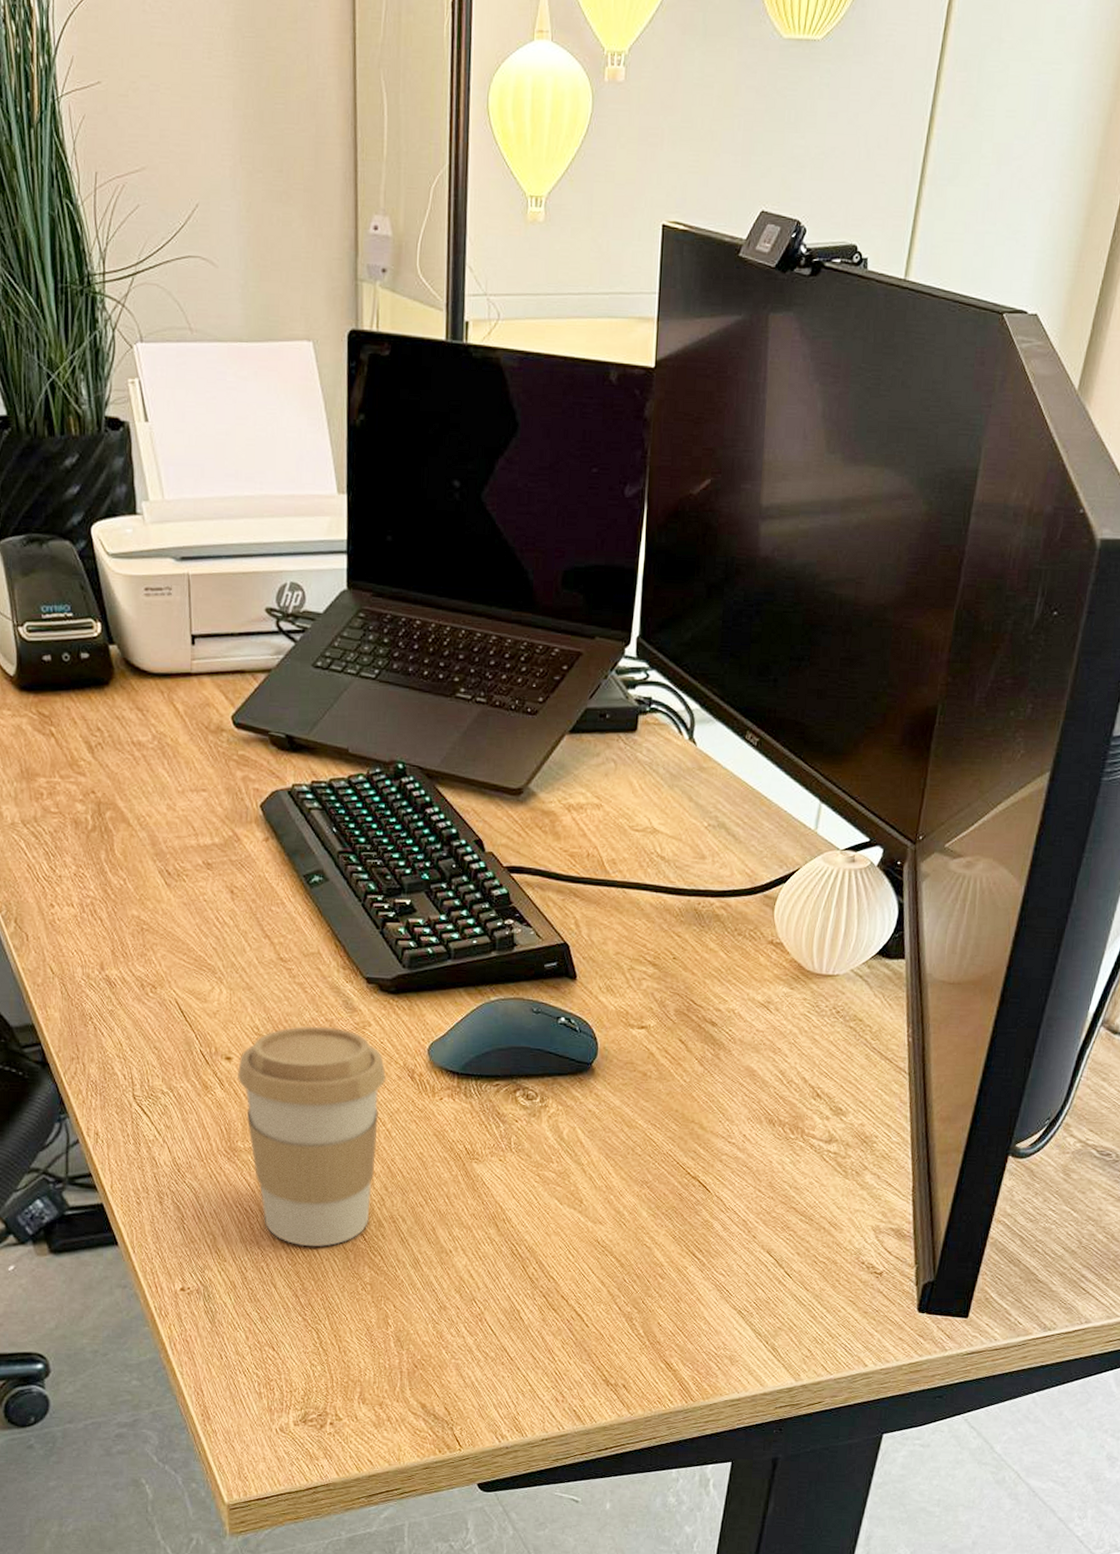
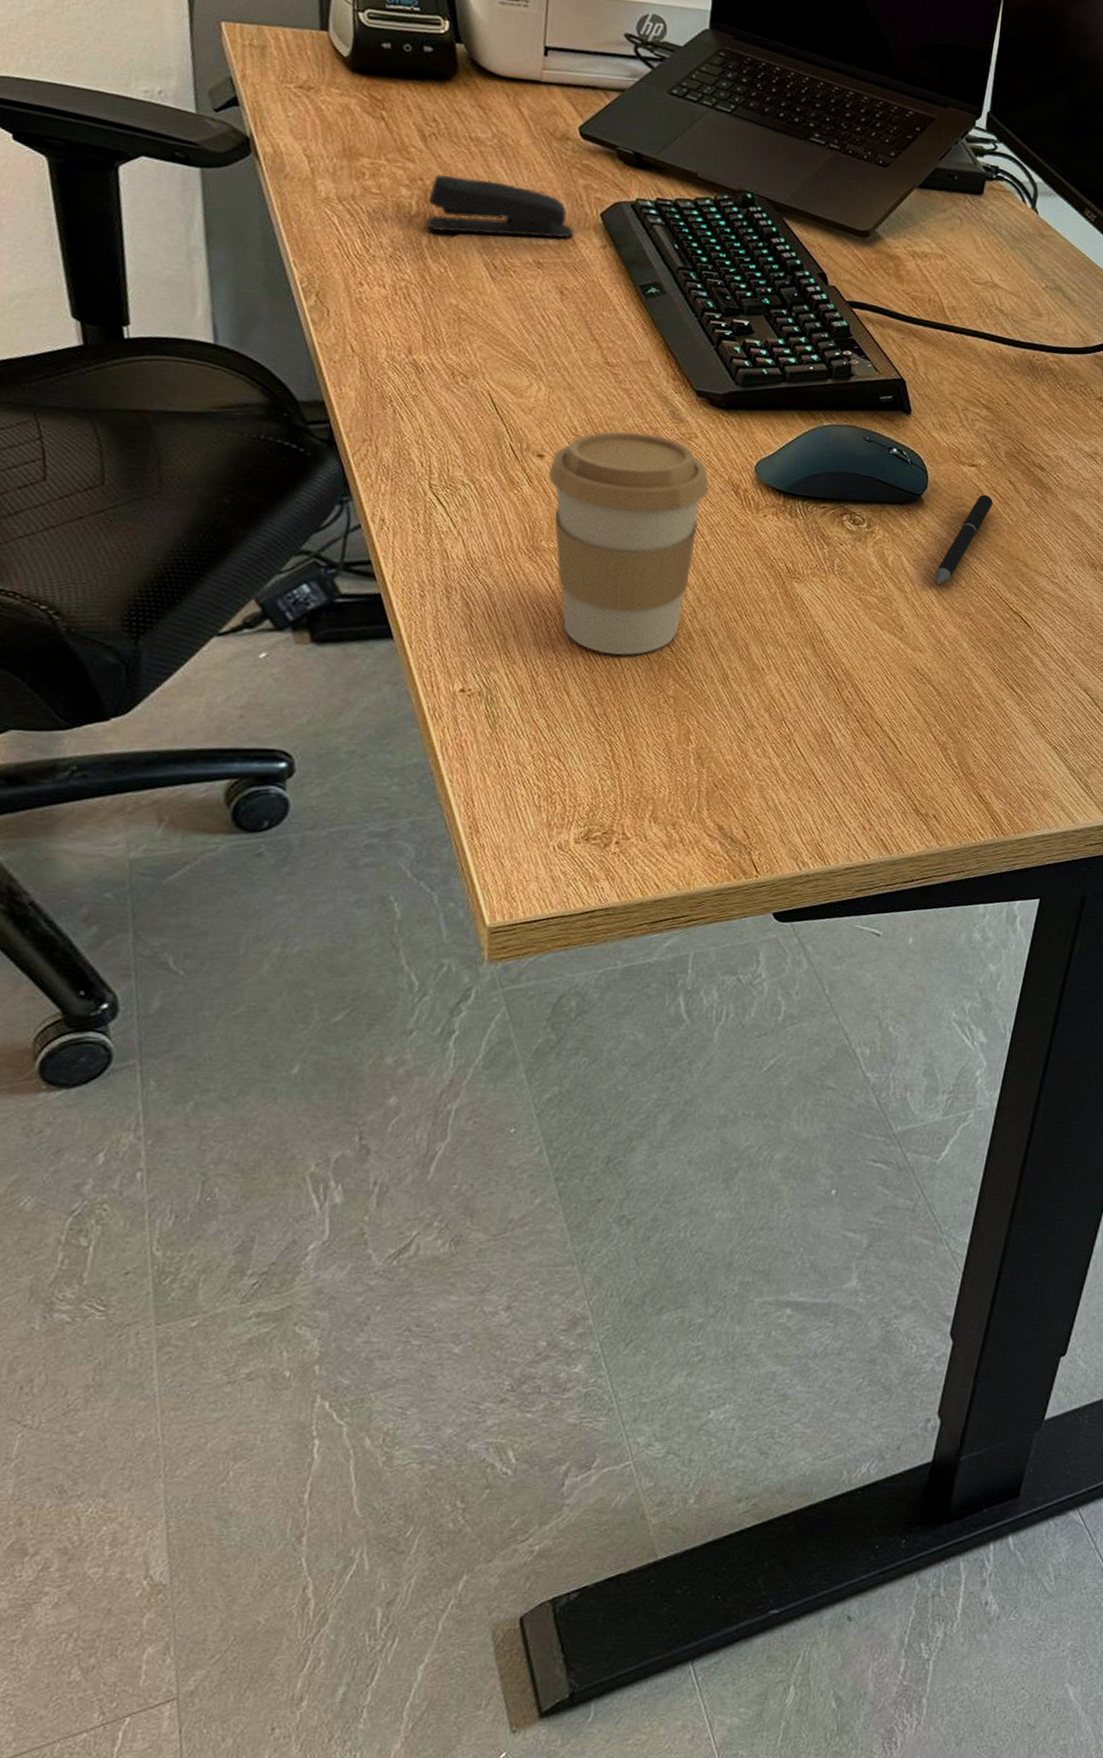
stapler: none [102,784,238,844] -> present [426,174,575,239]
pen: none [611,1057,665,1155] -> present [935,495,993,586]

